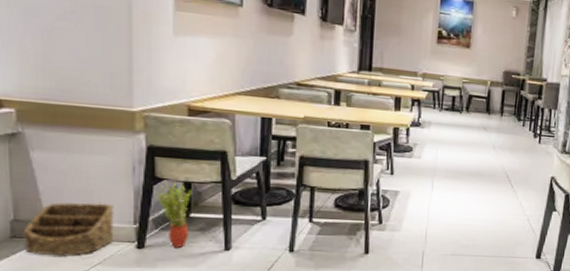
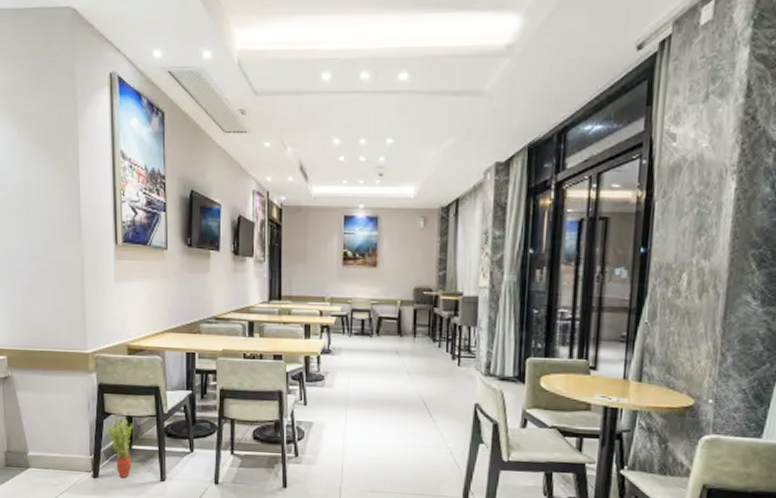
basket: present [23,202,114,256] -> none [14,436,76,483]

